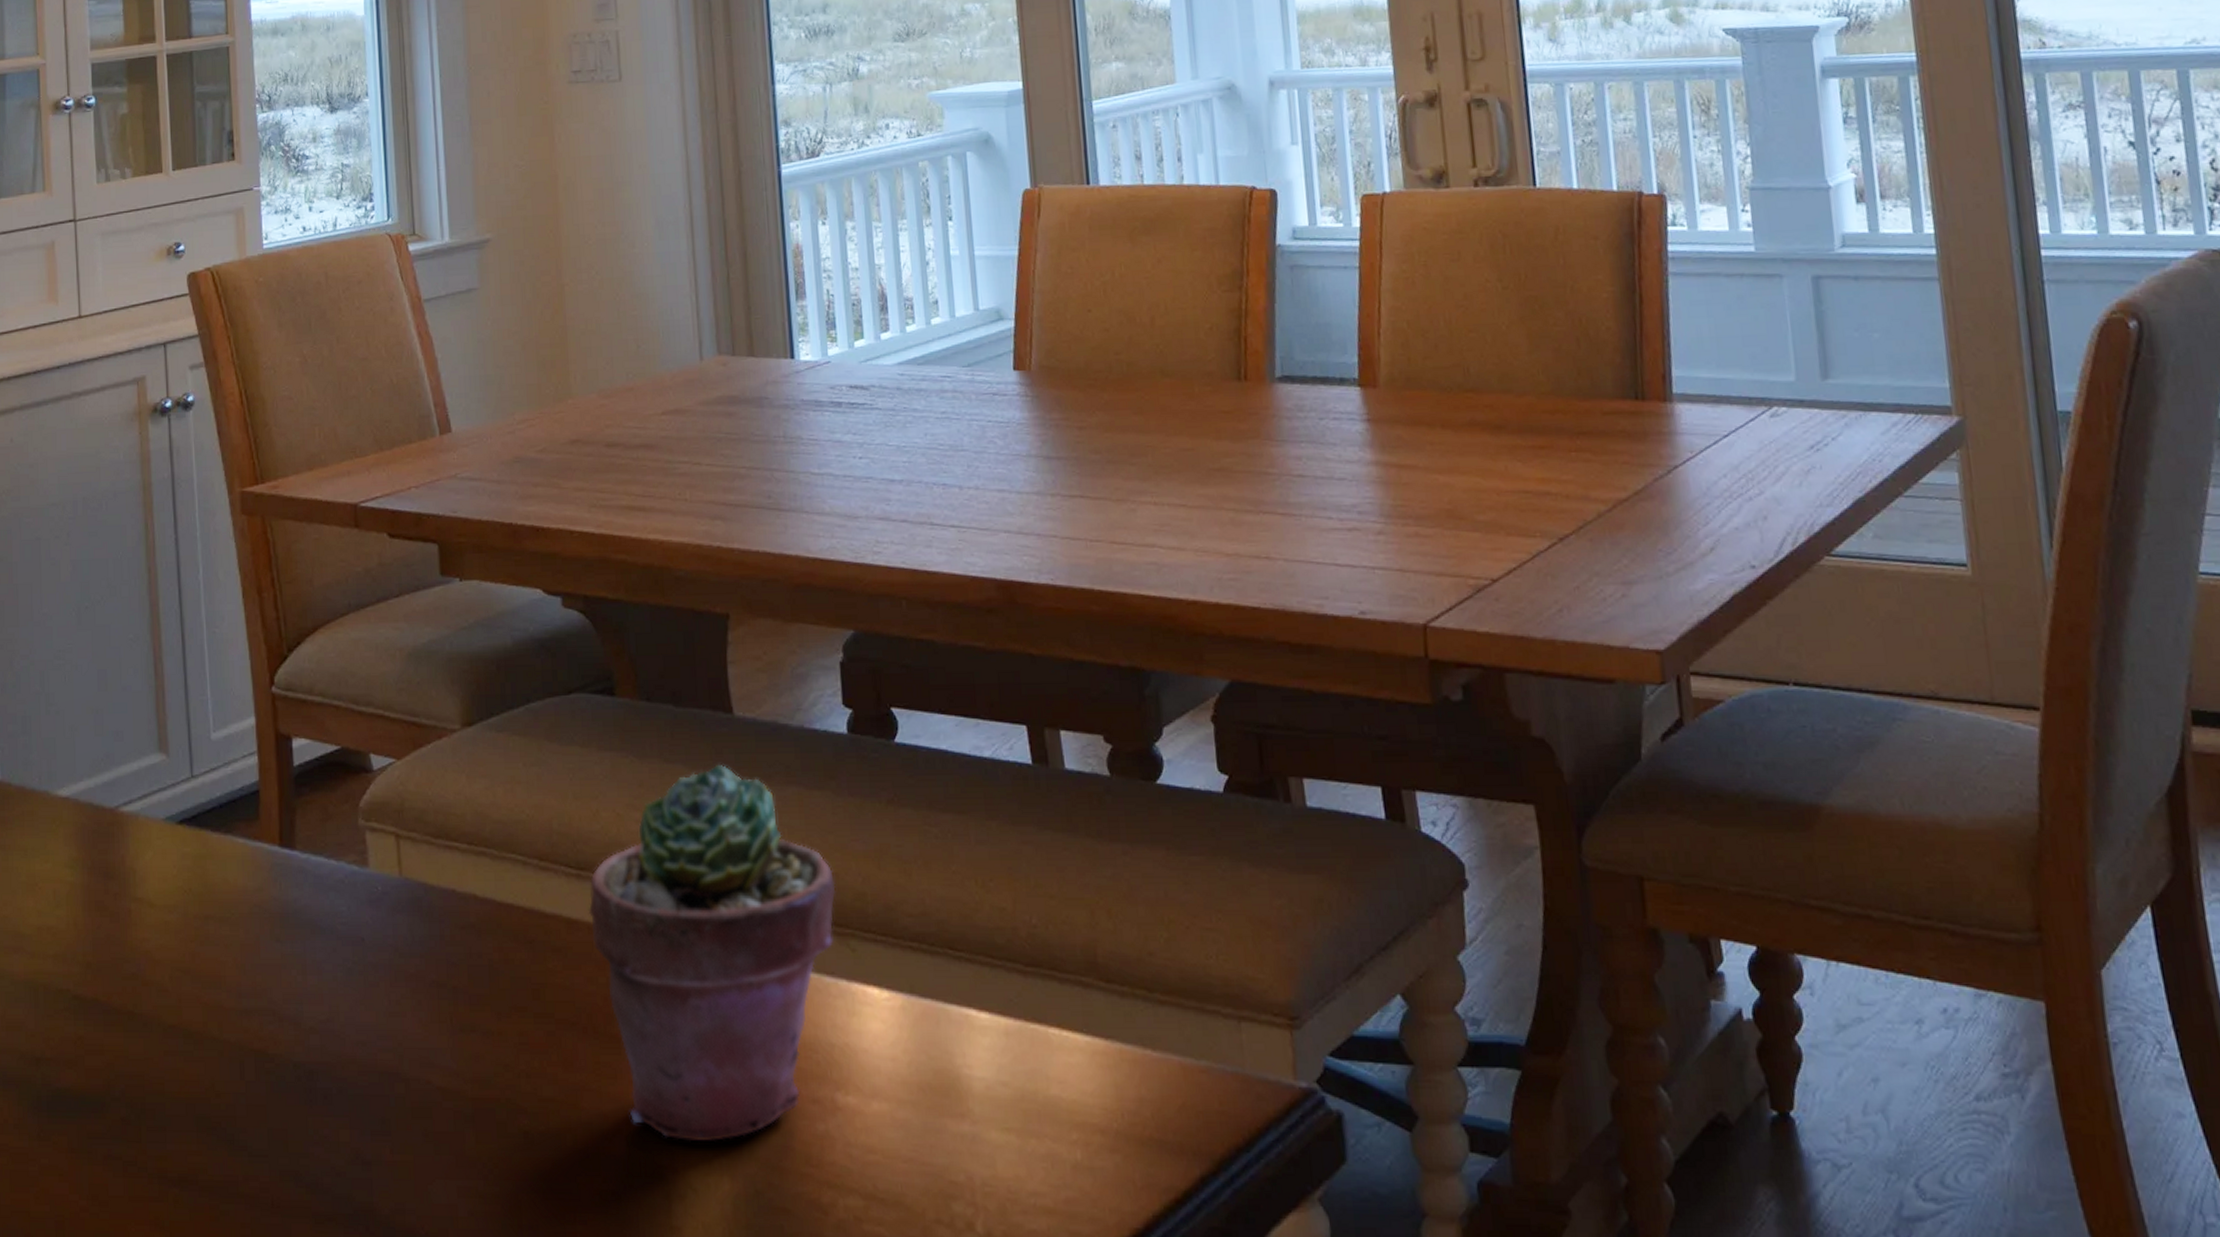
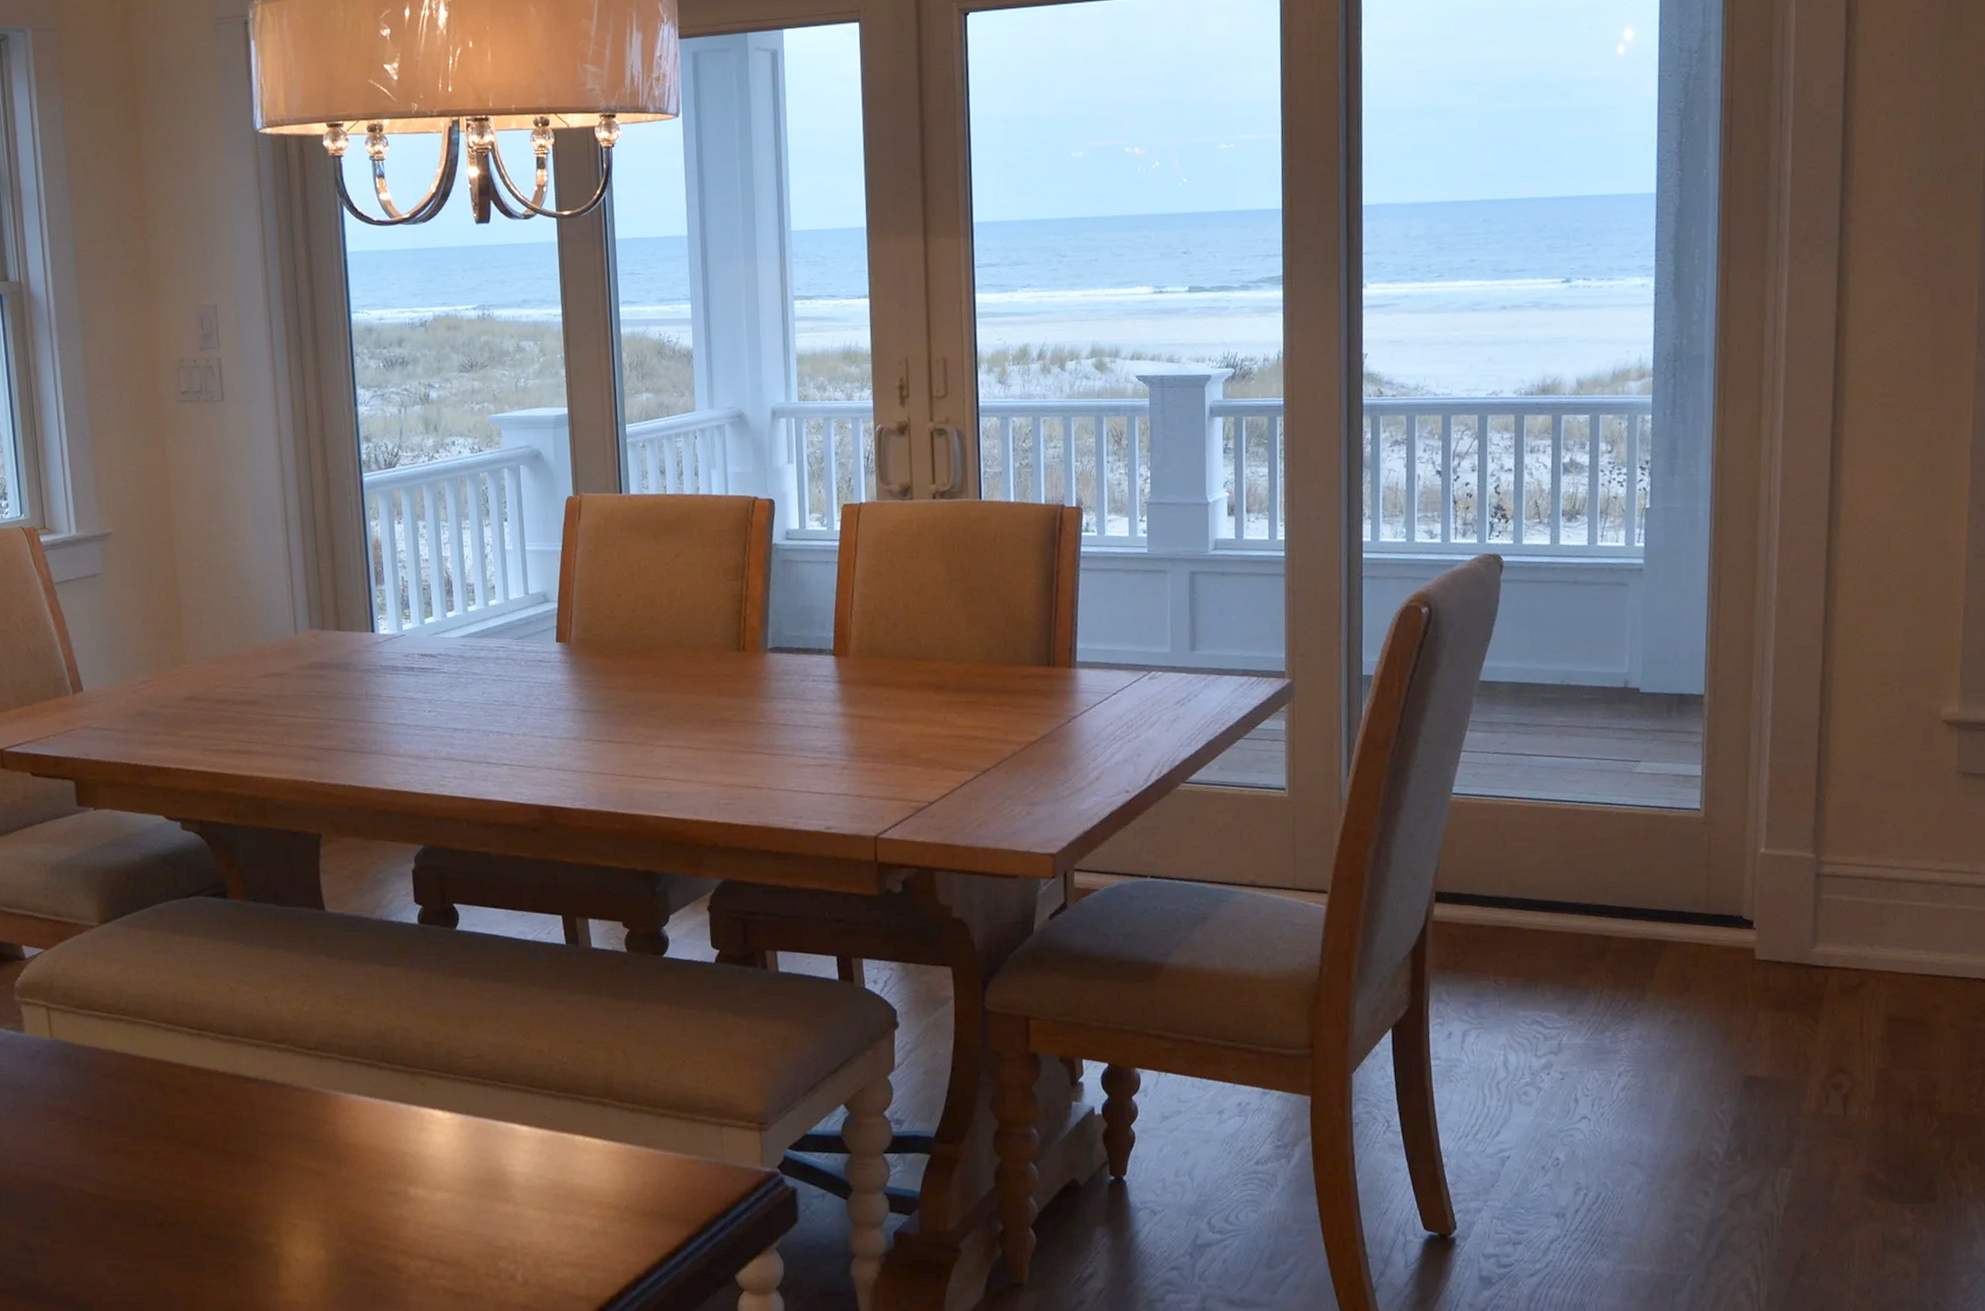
potted succulent: present [588,765,836,1142] -> none [207,949,409,1226]

